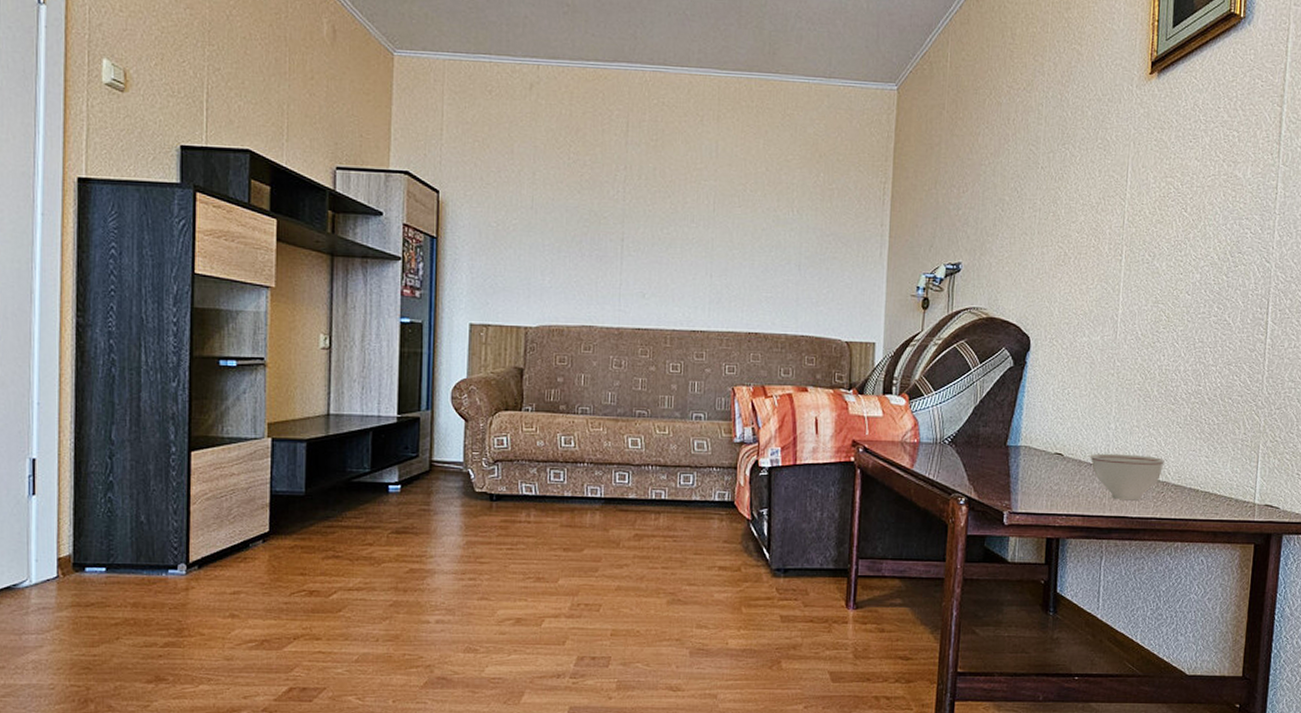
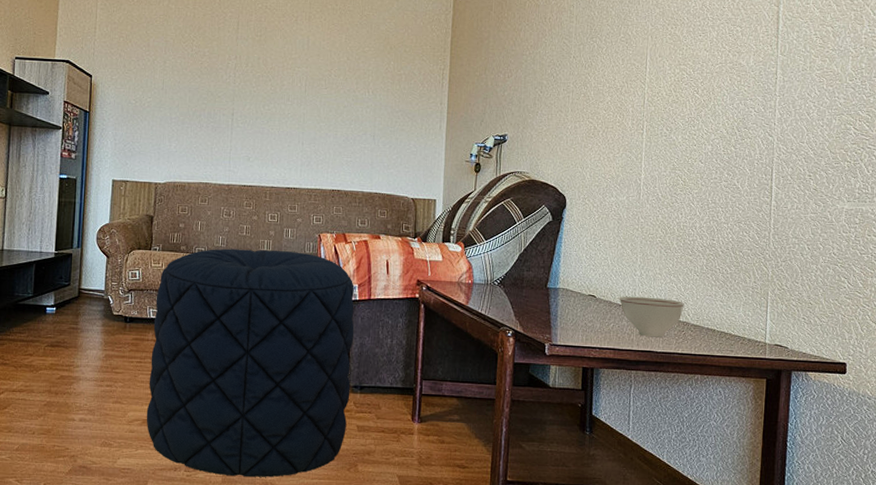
pouf: none [520,407,777,682] -> present [146,248,355,478]

